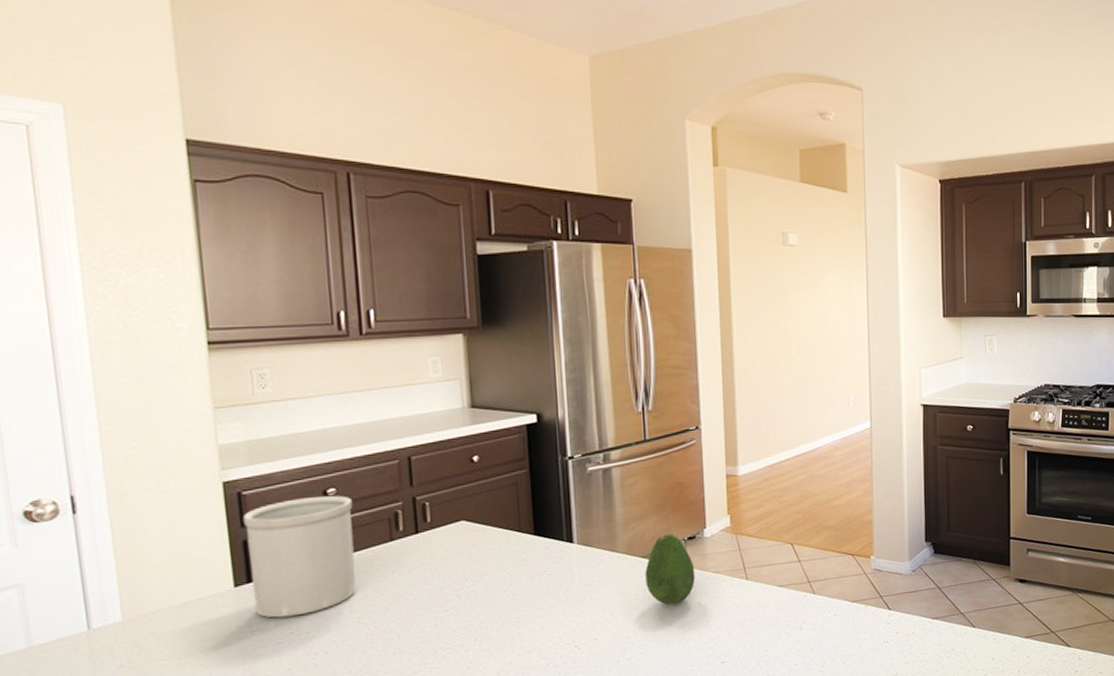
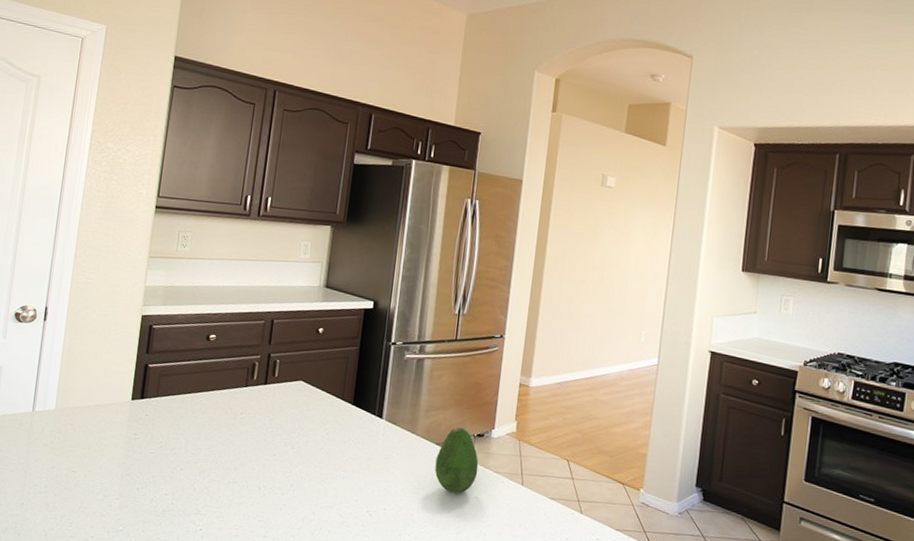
utensil holder: present [242,495,356,618] -> none [141,338,226,434]

